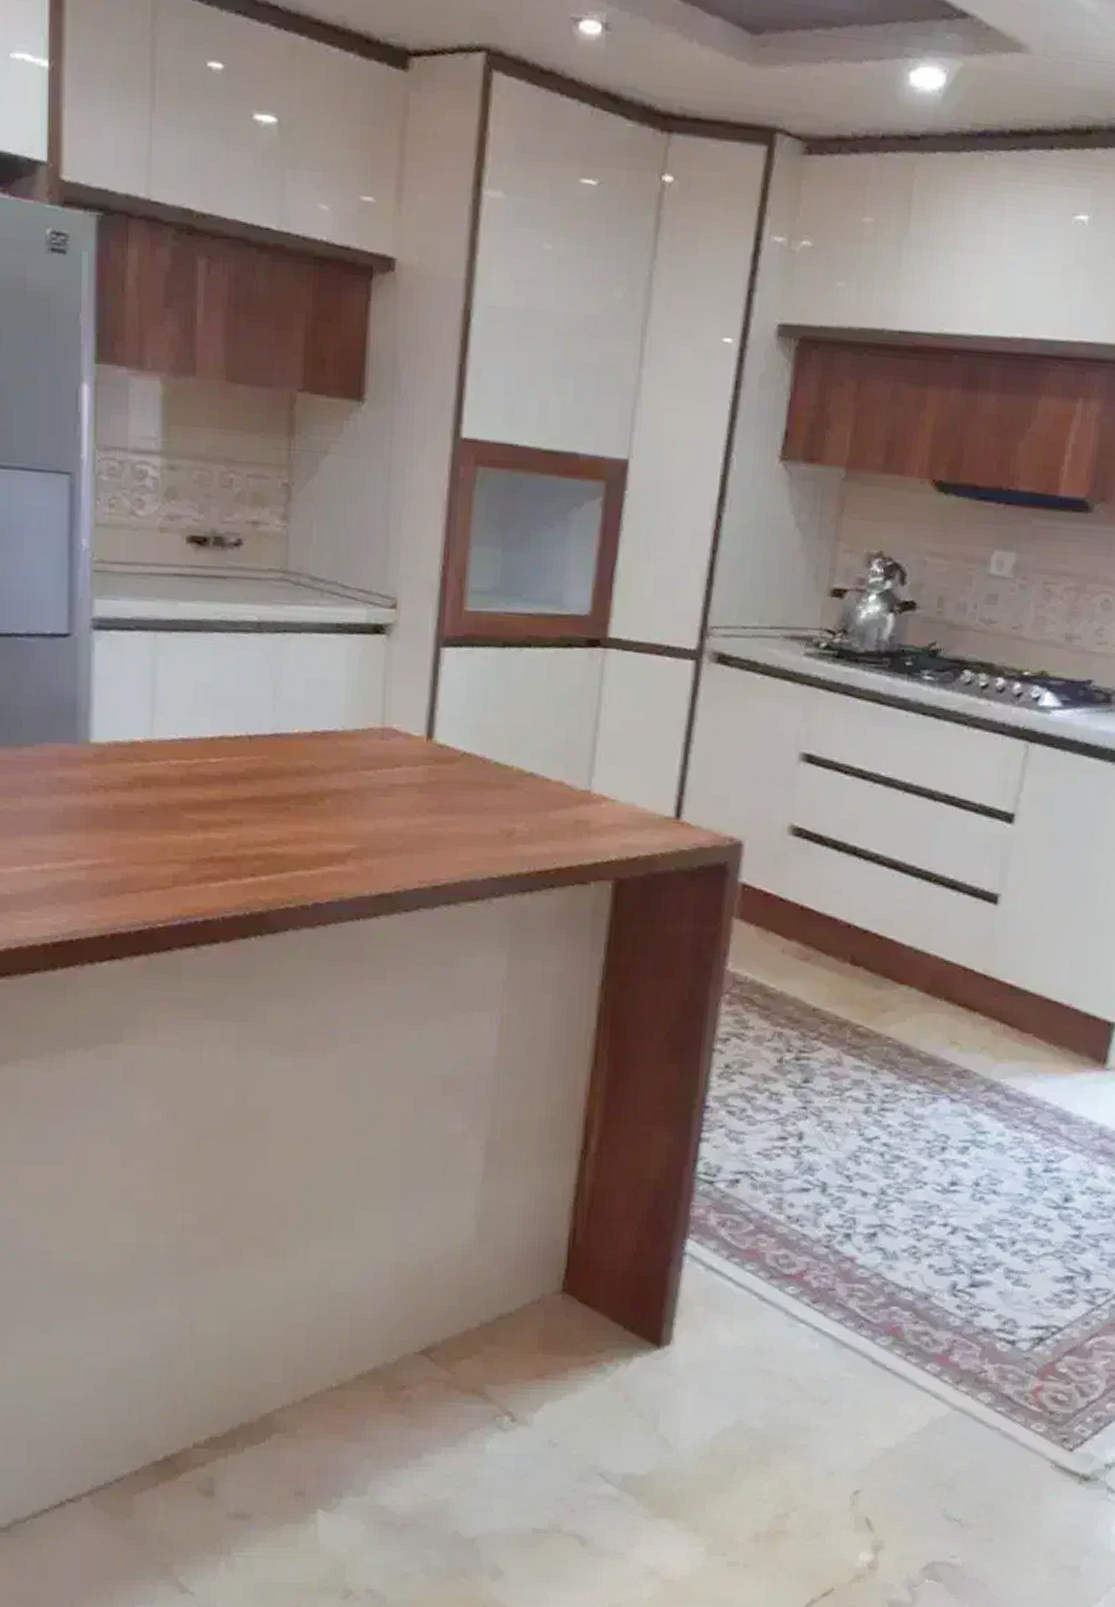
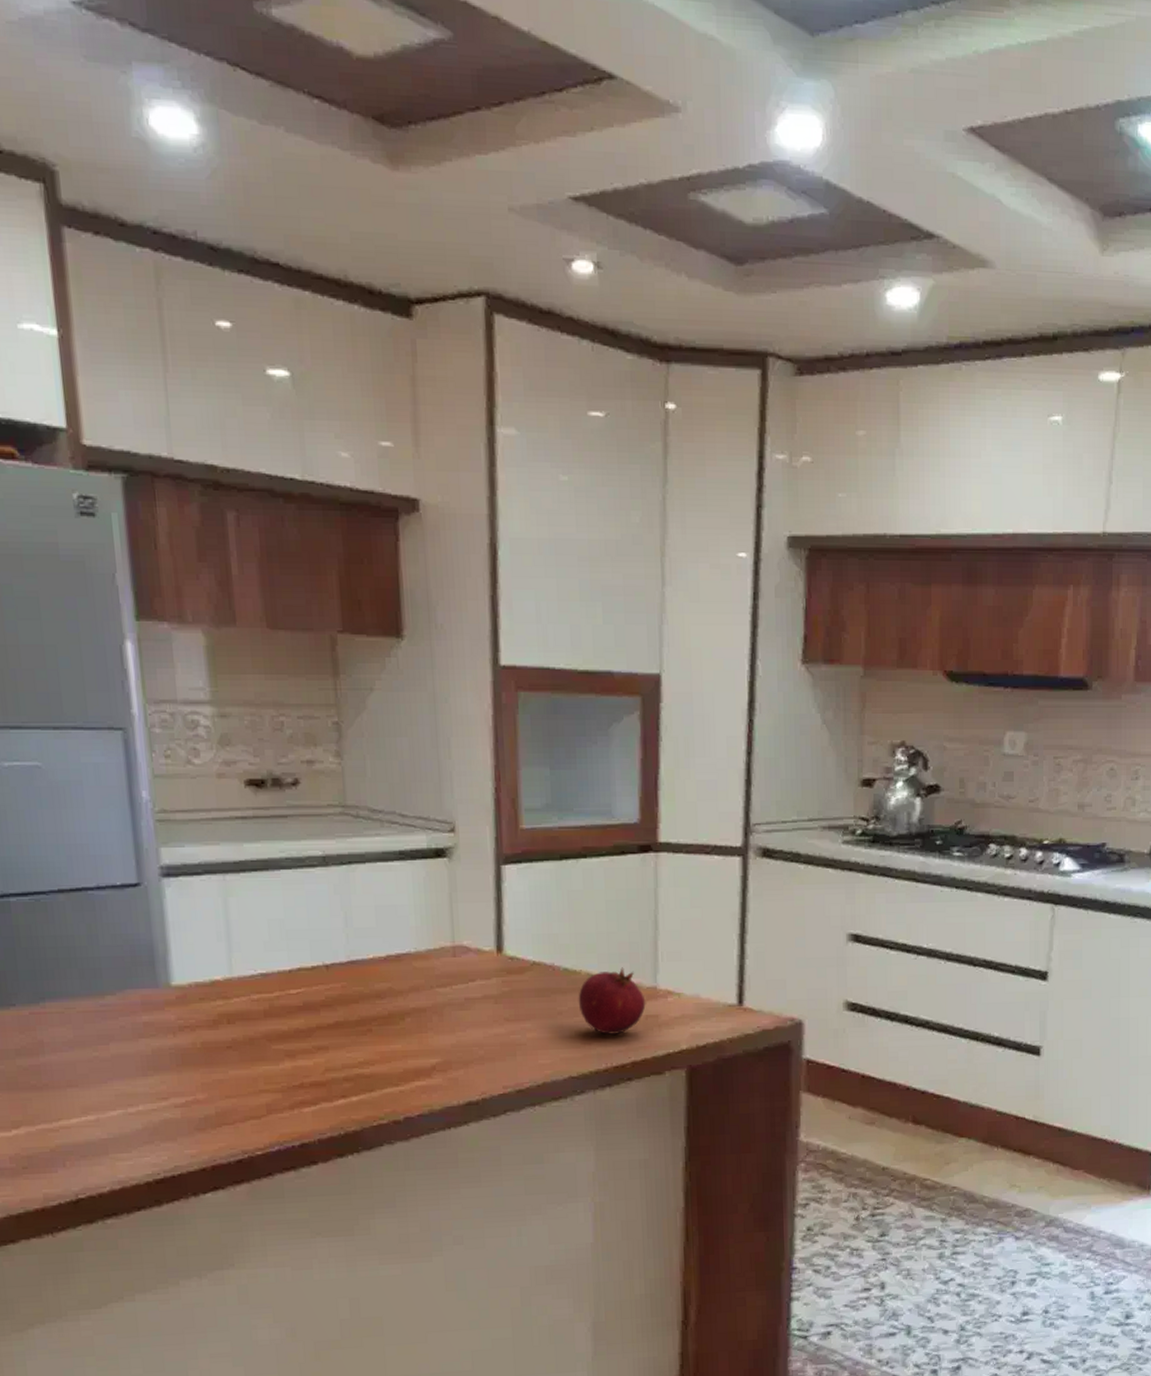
fruit: none [506,766,578,837] -> present [578,967,646,1035]

